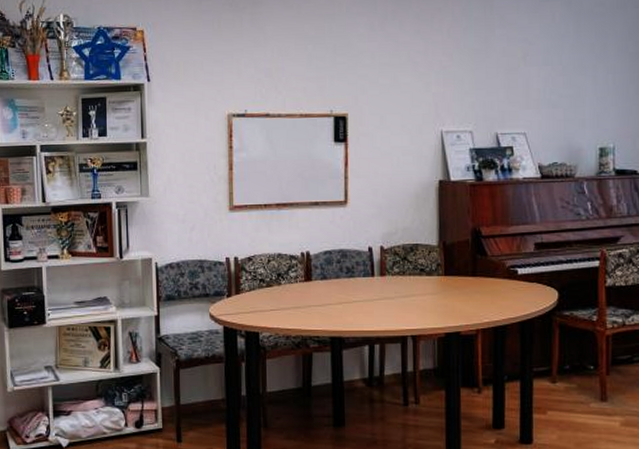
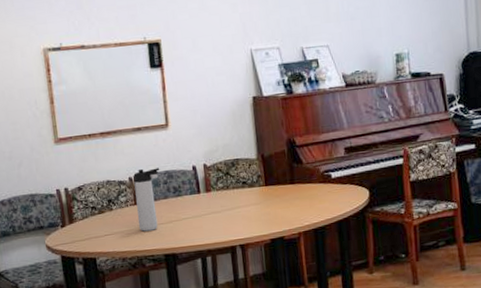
thermos bottle: none [306,244,334,310] -> present [133,168,160,232]

